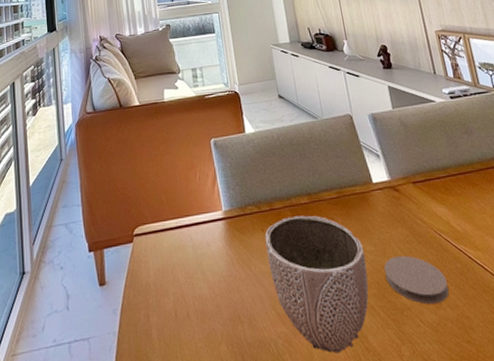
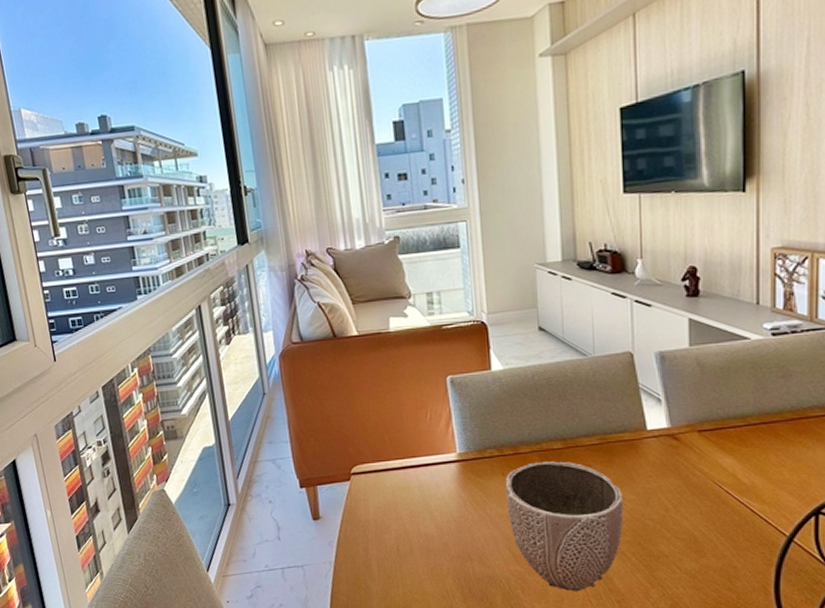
coaster: present [383,255,449,305] -> none [643,505,719,554]

